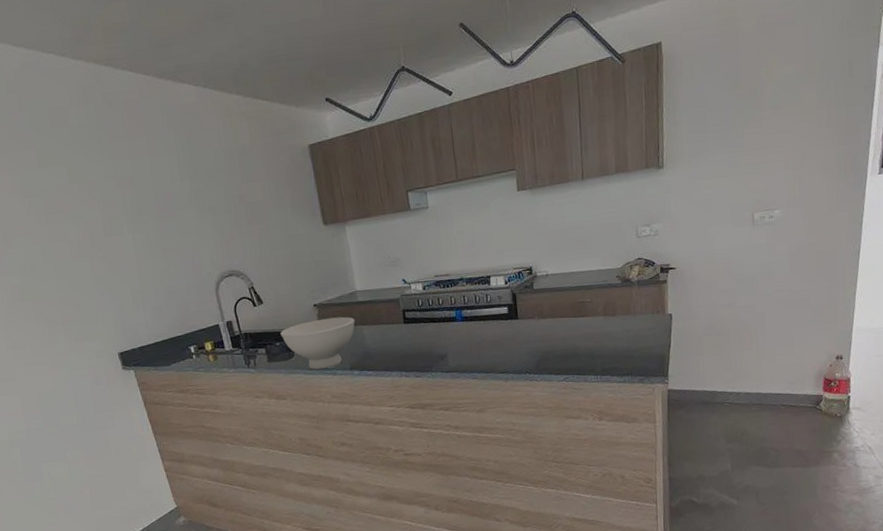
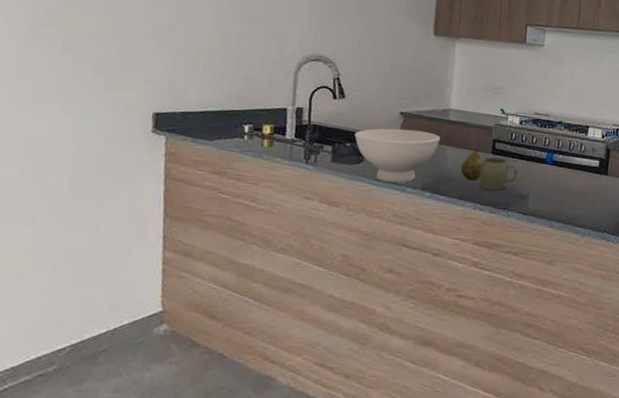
fruit: none [379,321,399,352] -> present [460,148,482,181]
mug: none [396,325,433,358] -> present [479,157,518,191]

